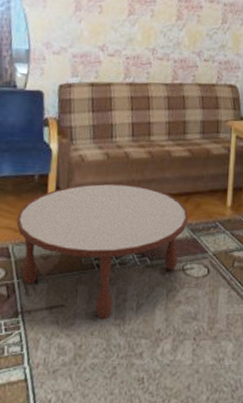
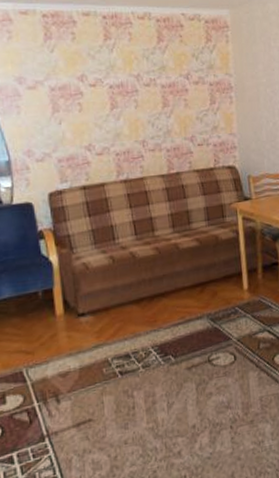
coffee table: present [16,183,189,320] -> none [26,284,207,427]

